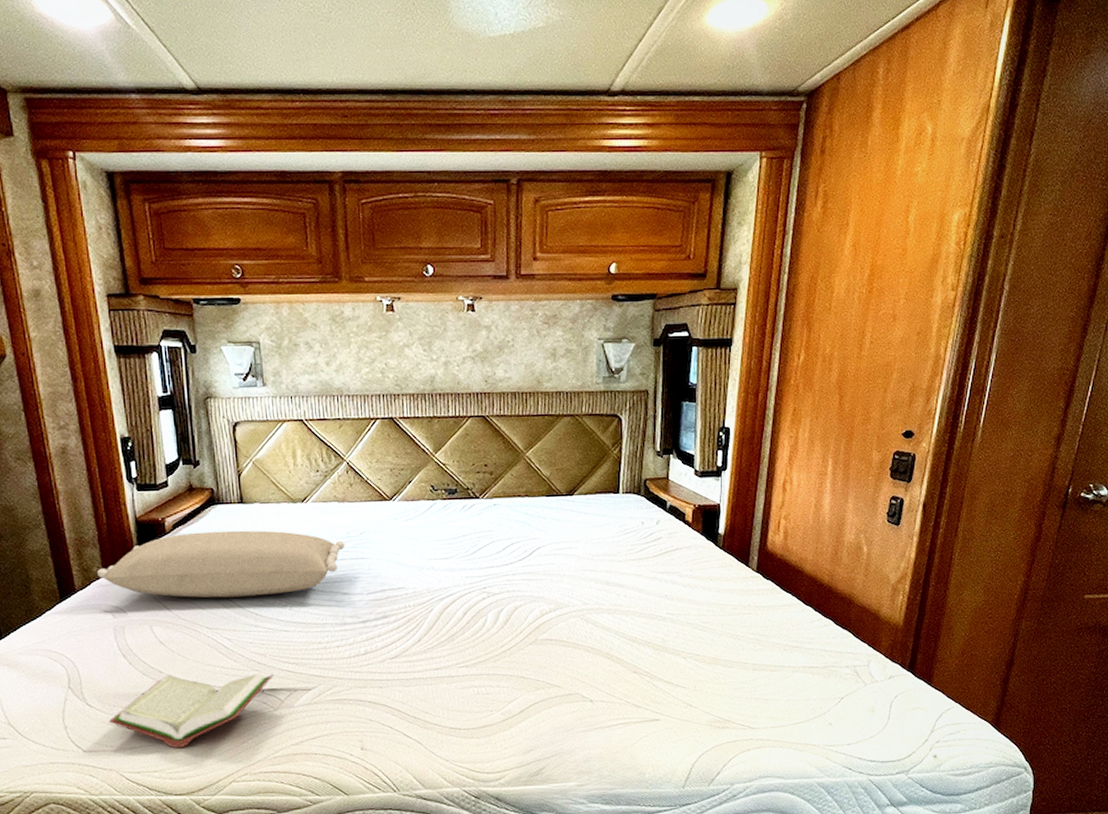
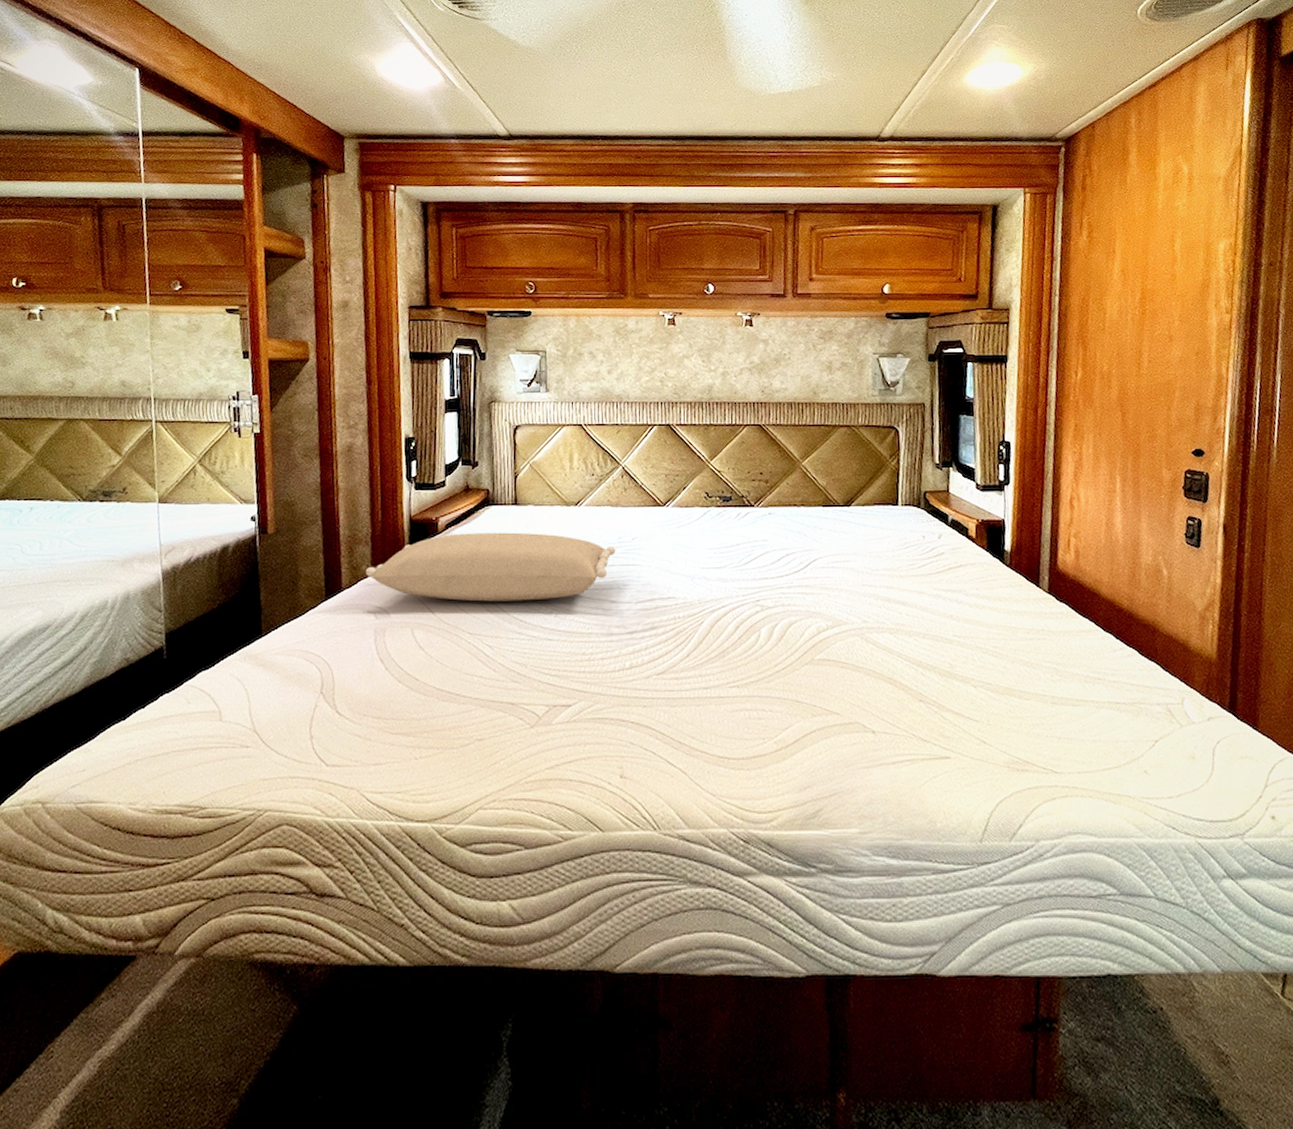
book: present [108,671,274,749] -> none [356,683,533,767]

